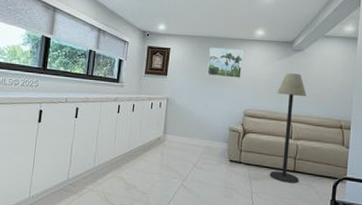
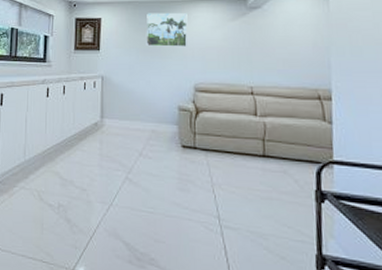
floor lamp: present [269,73,307,184] -> none [232,36,271,171]

